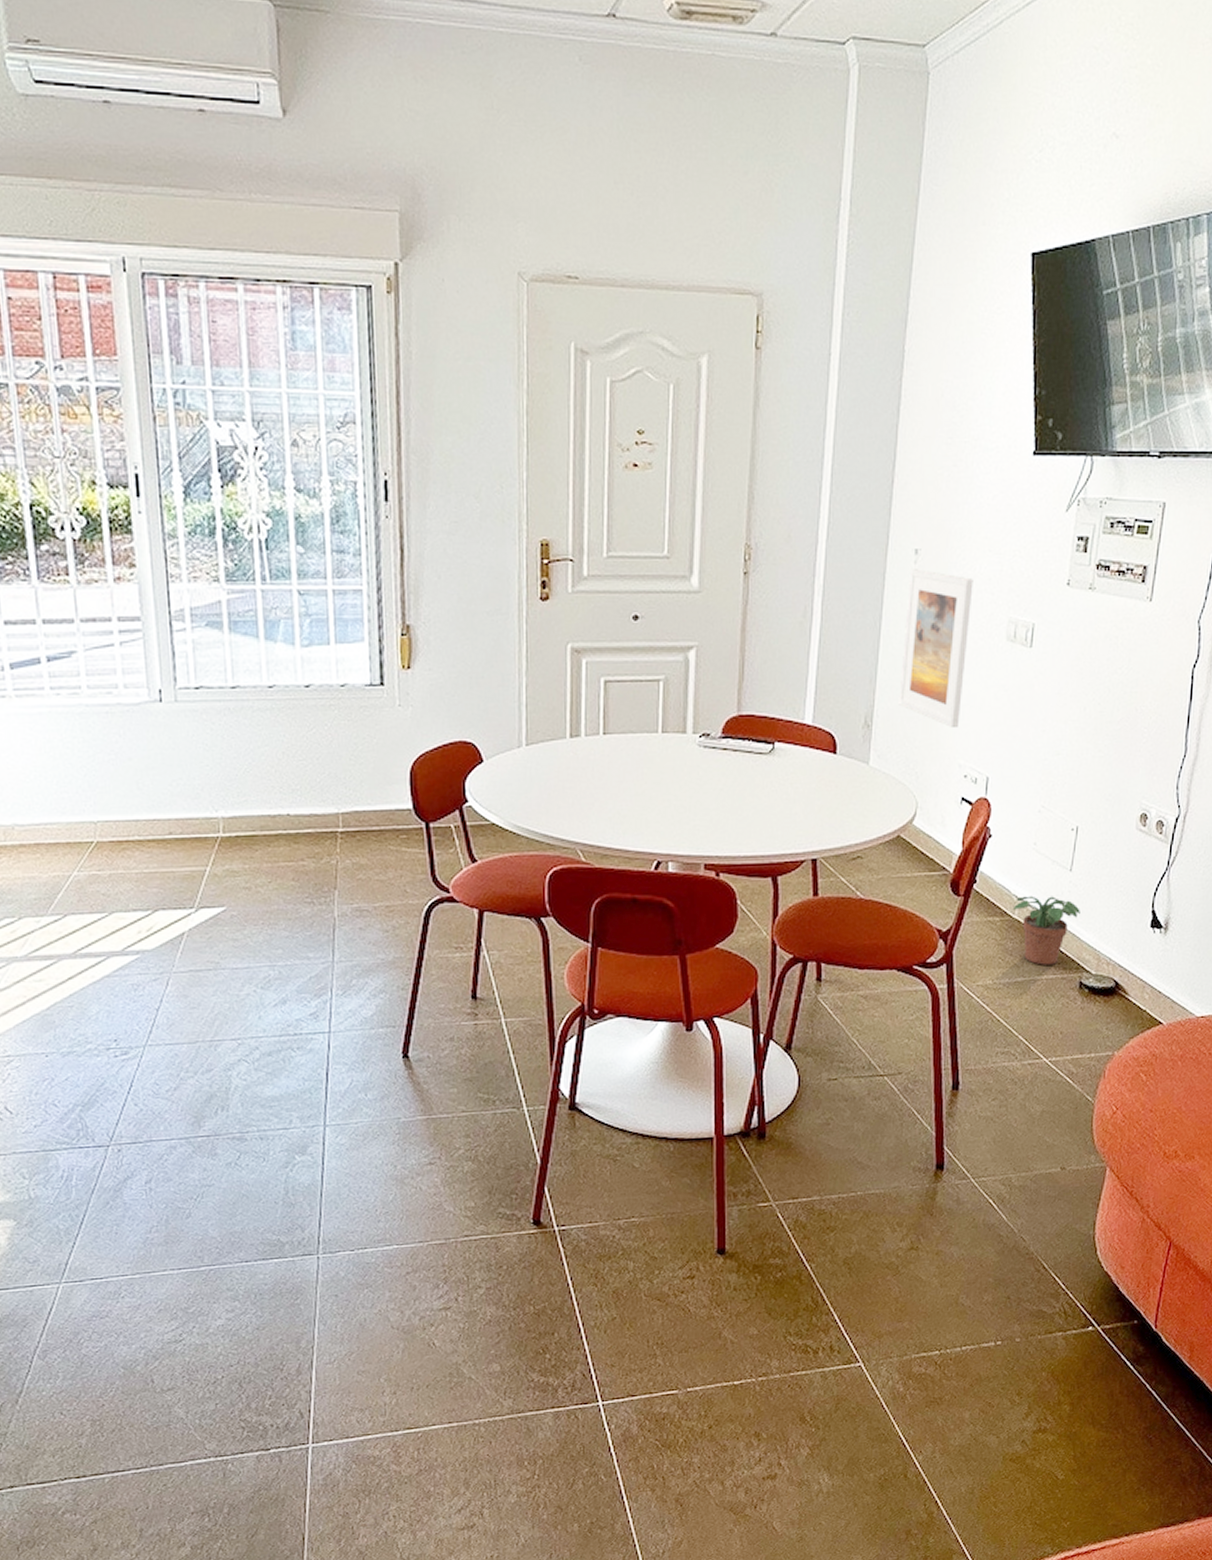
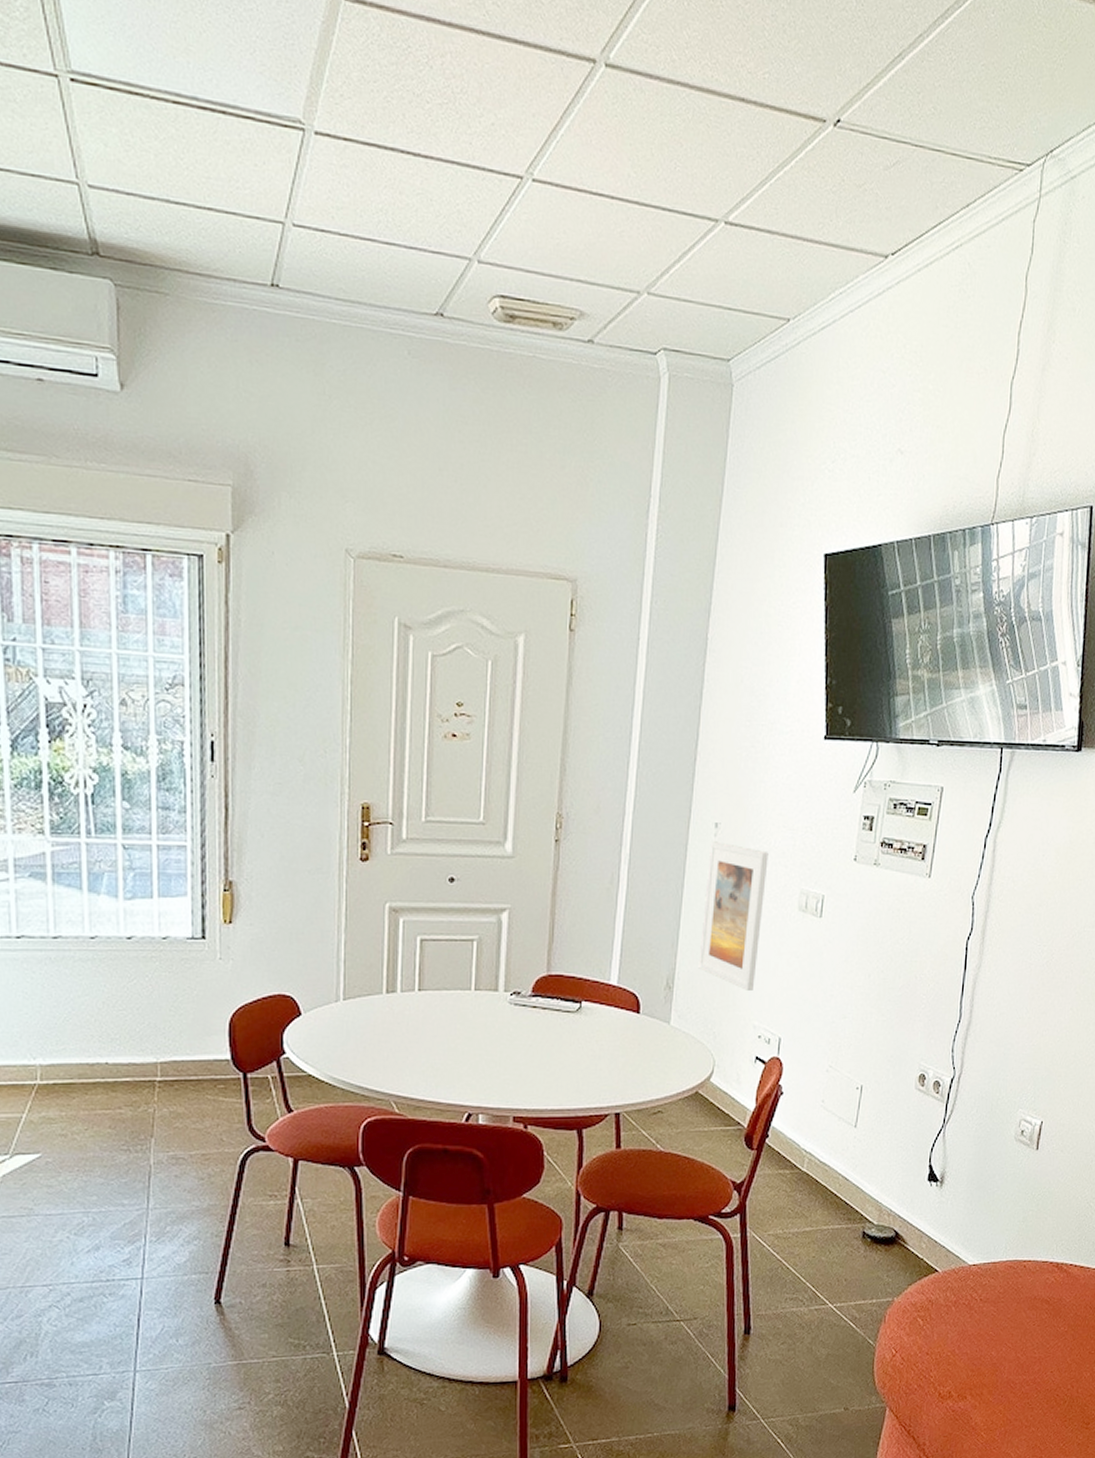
potted plant: present [1012,895,1080,965] -> none [802,1150,864,1216]

